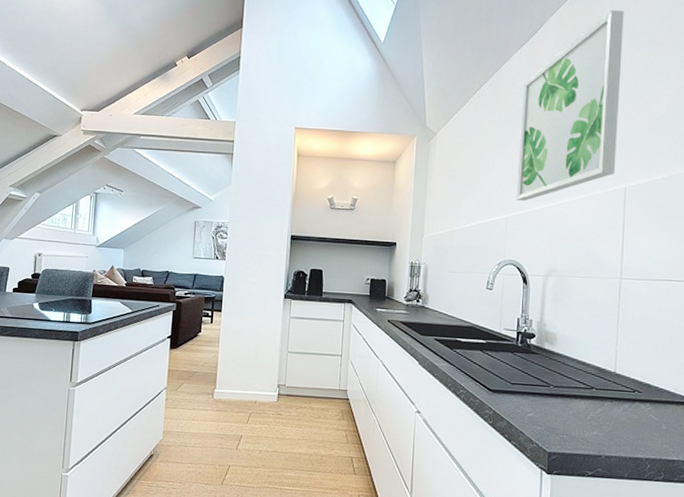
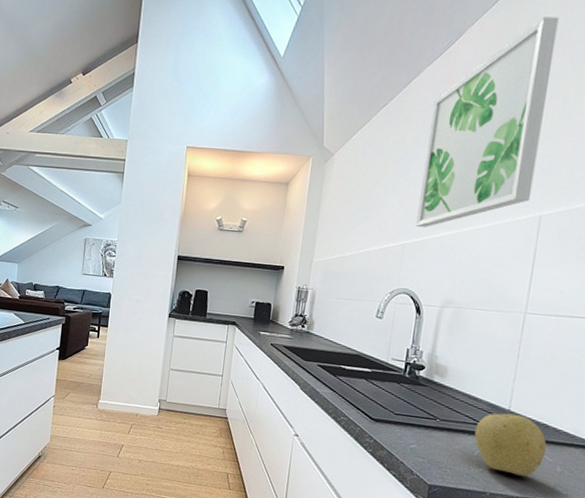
fruit: none [586,375,651,437] -> present [474,413,547,477]

